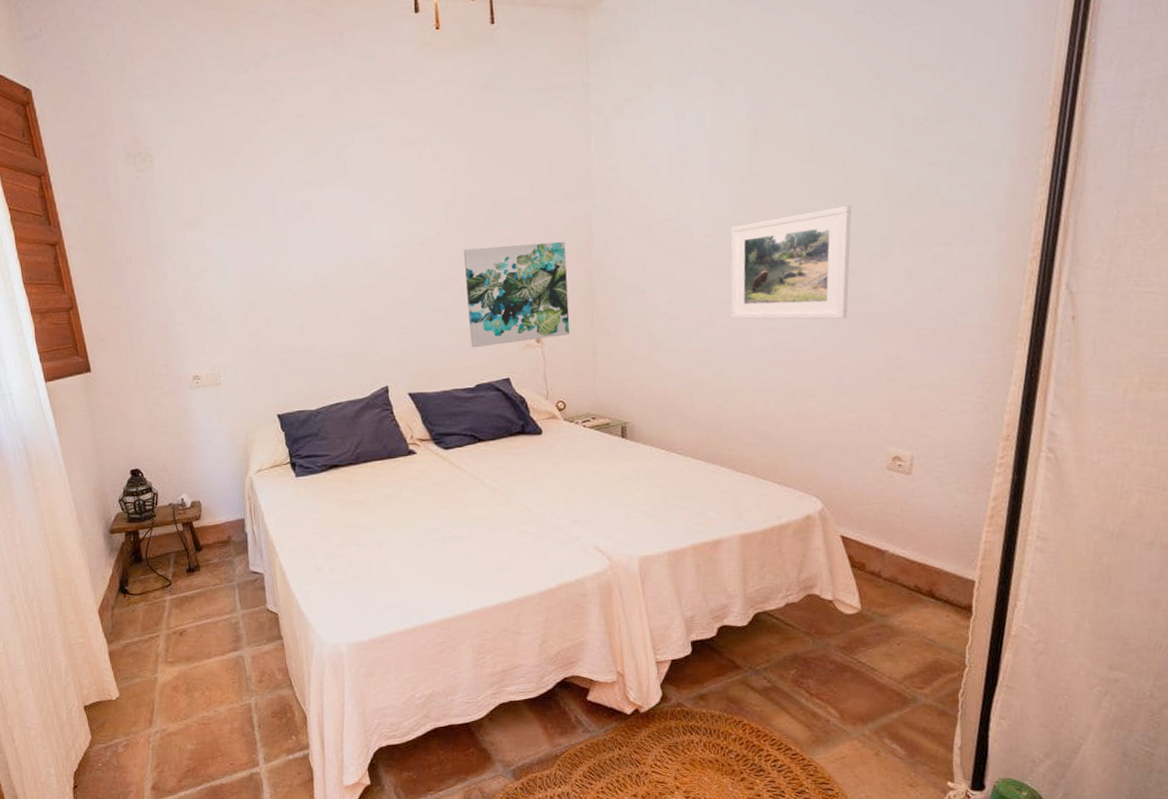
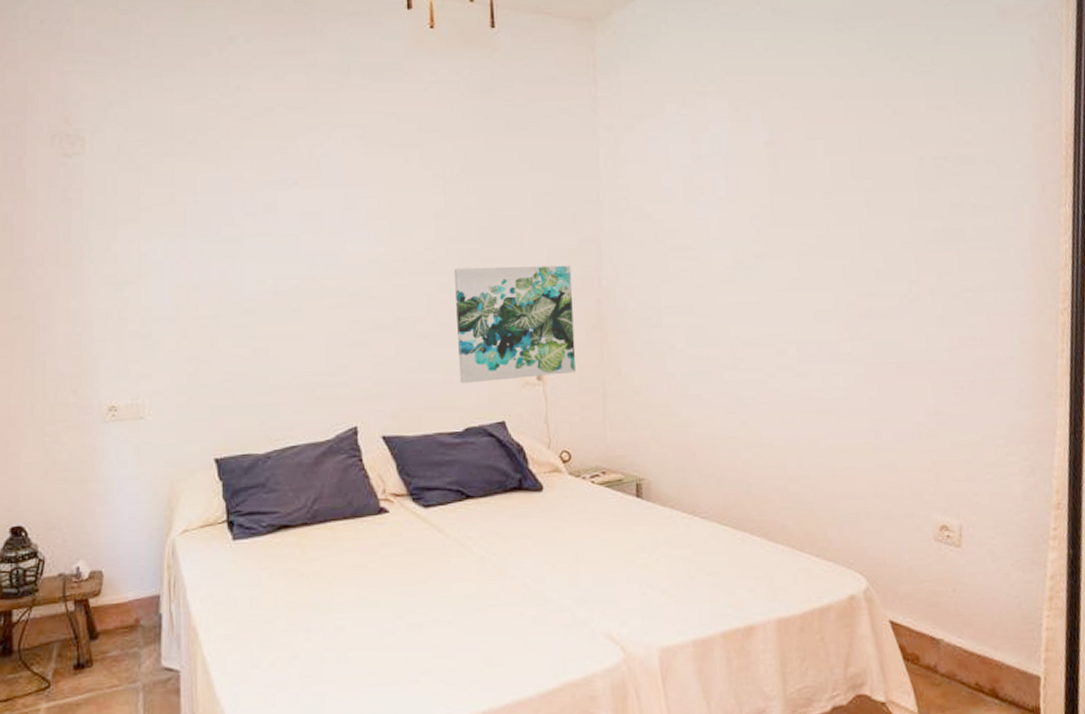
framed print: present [730,205,852,320] -> none [752,243,881,367]

